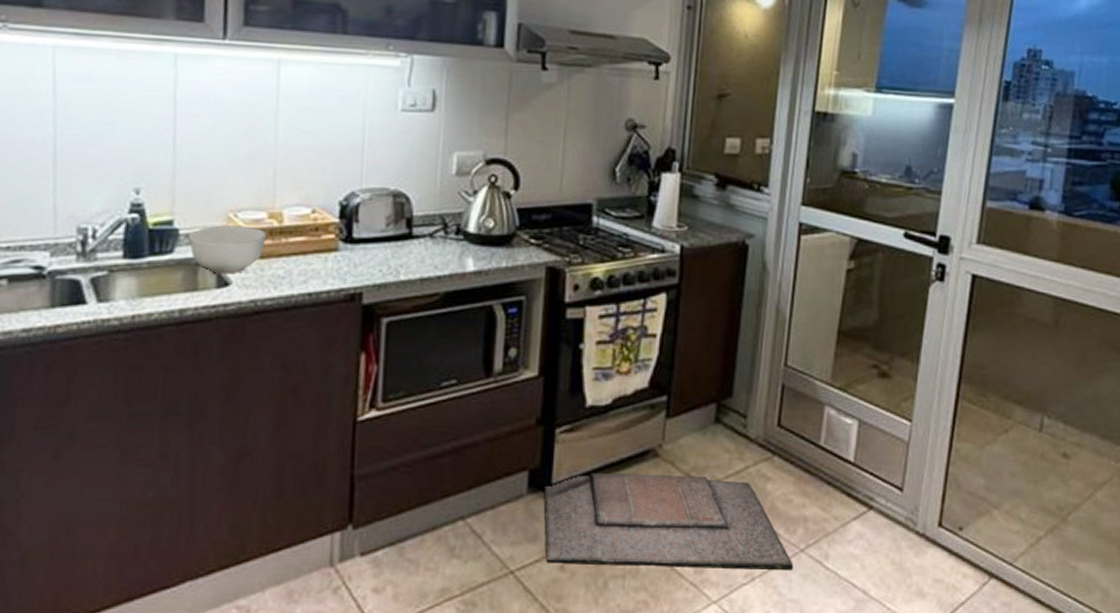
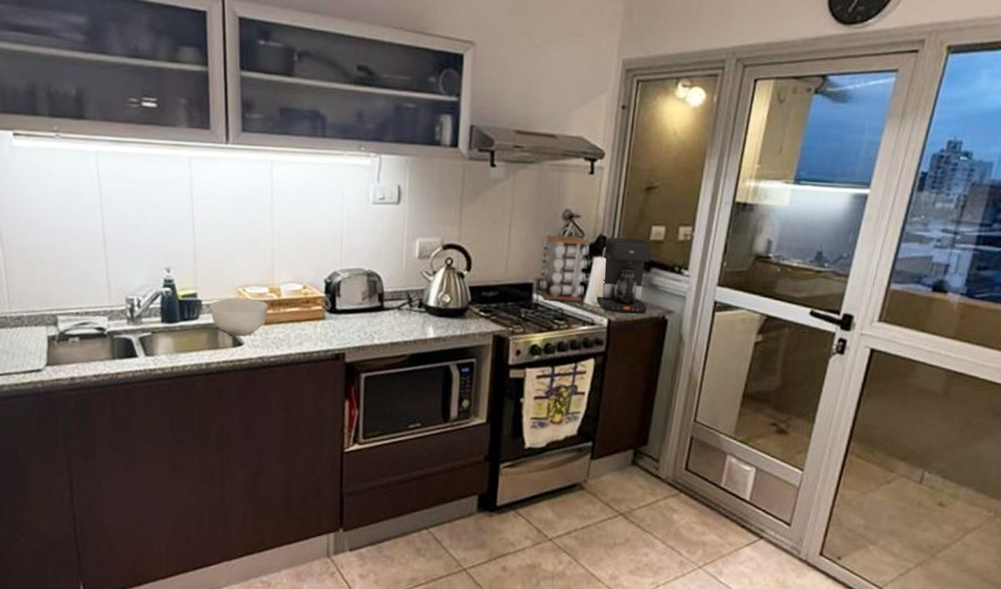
doormat: present [544,472,794,571] -> none [490,499,692,582]
spice rack: none [600,138,656,225] -> present [539,227,589,302]
coffee maker: none [667,150,726,239] -> present [597,237,652,314]

